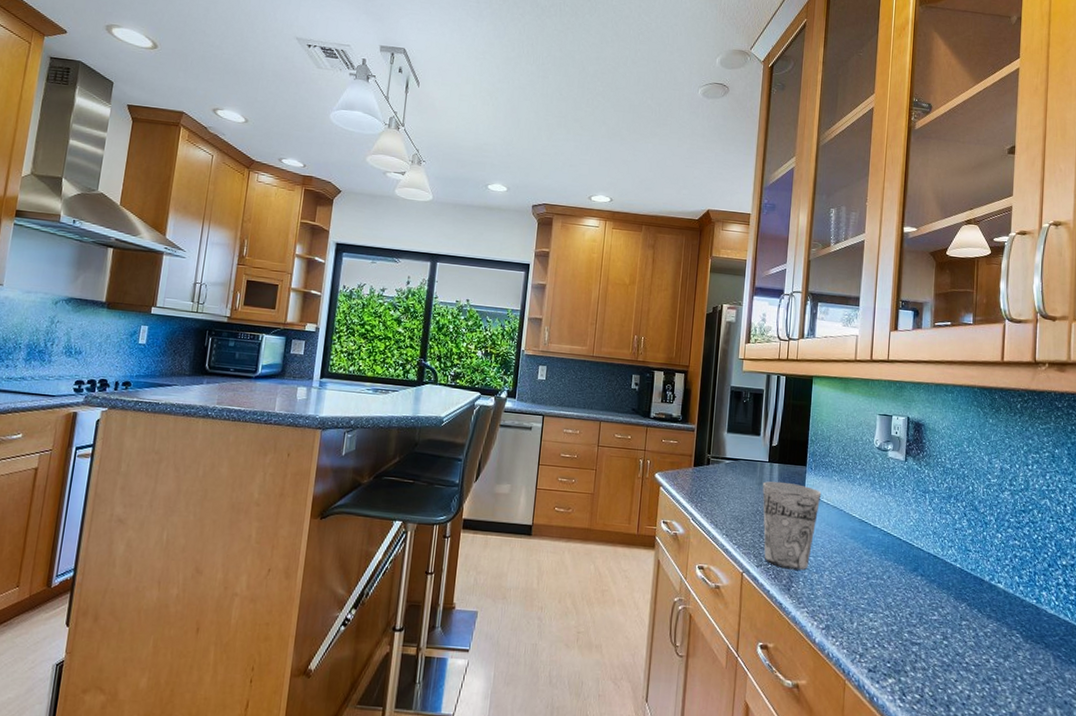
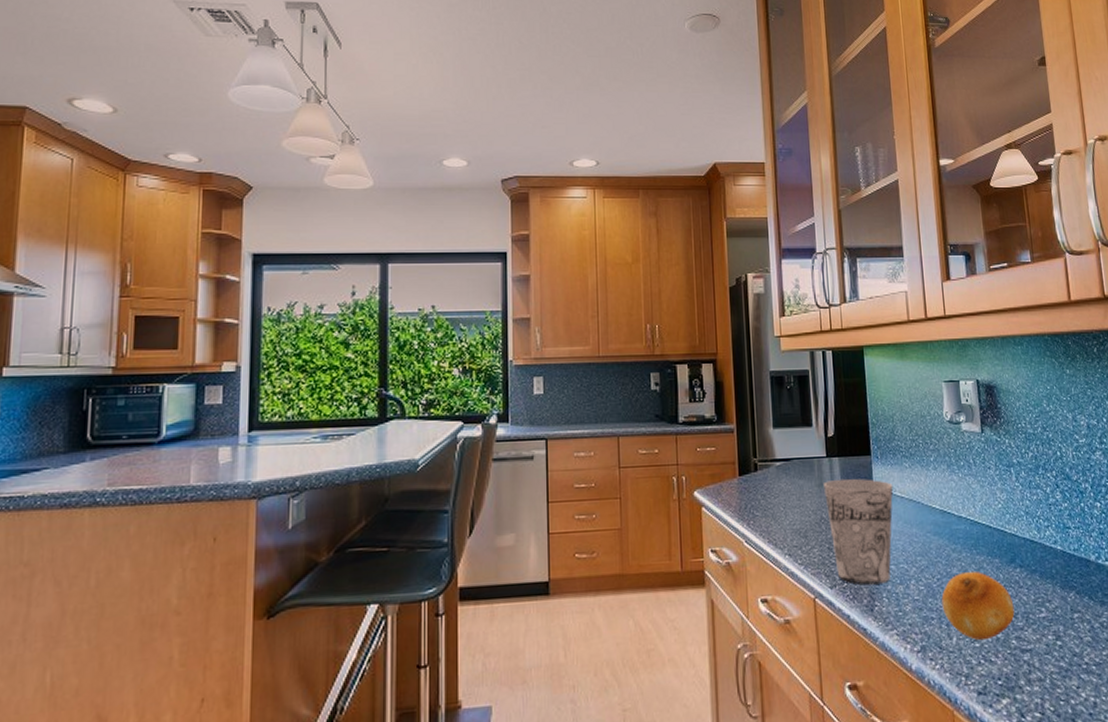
fruit: none [848,572,911,630] -> present [941,571,1015,641]

